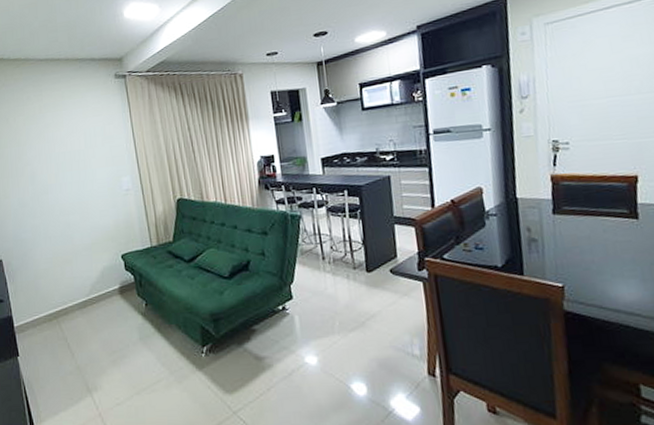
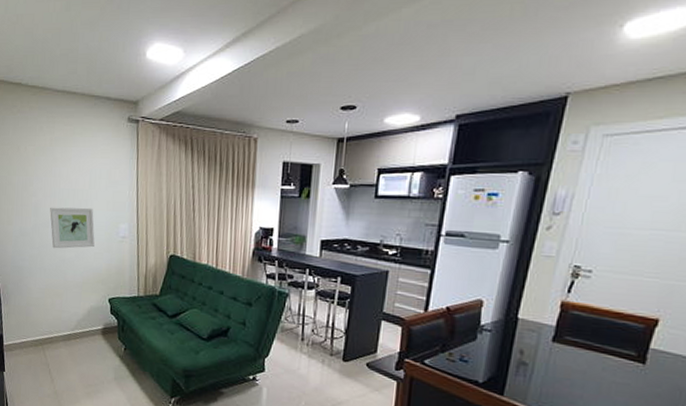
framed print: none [47,166,99,215] -> present [50,207,95,249]

